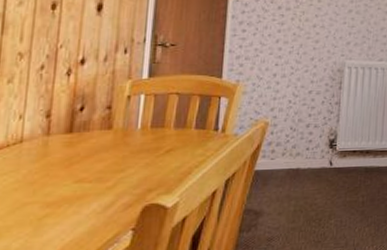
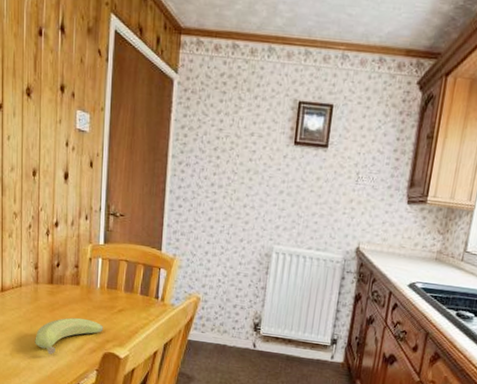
banana: none [38,168,144,223] -> present [35,317,103,355]

